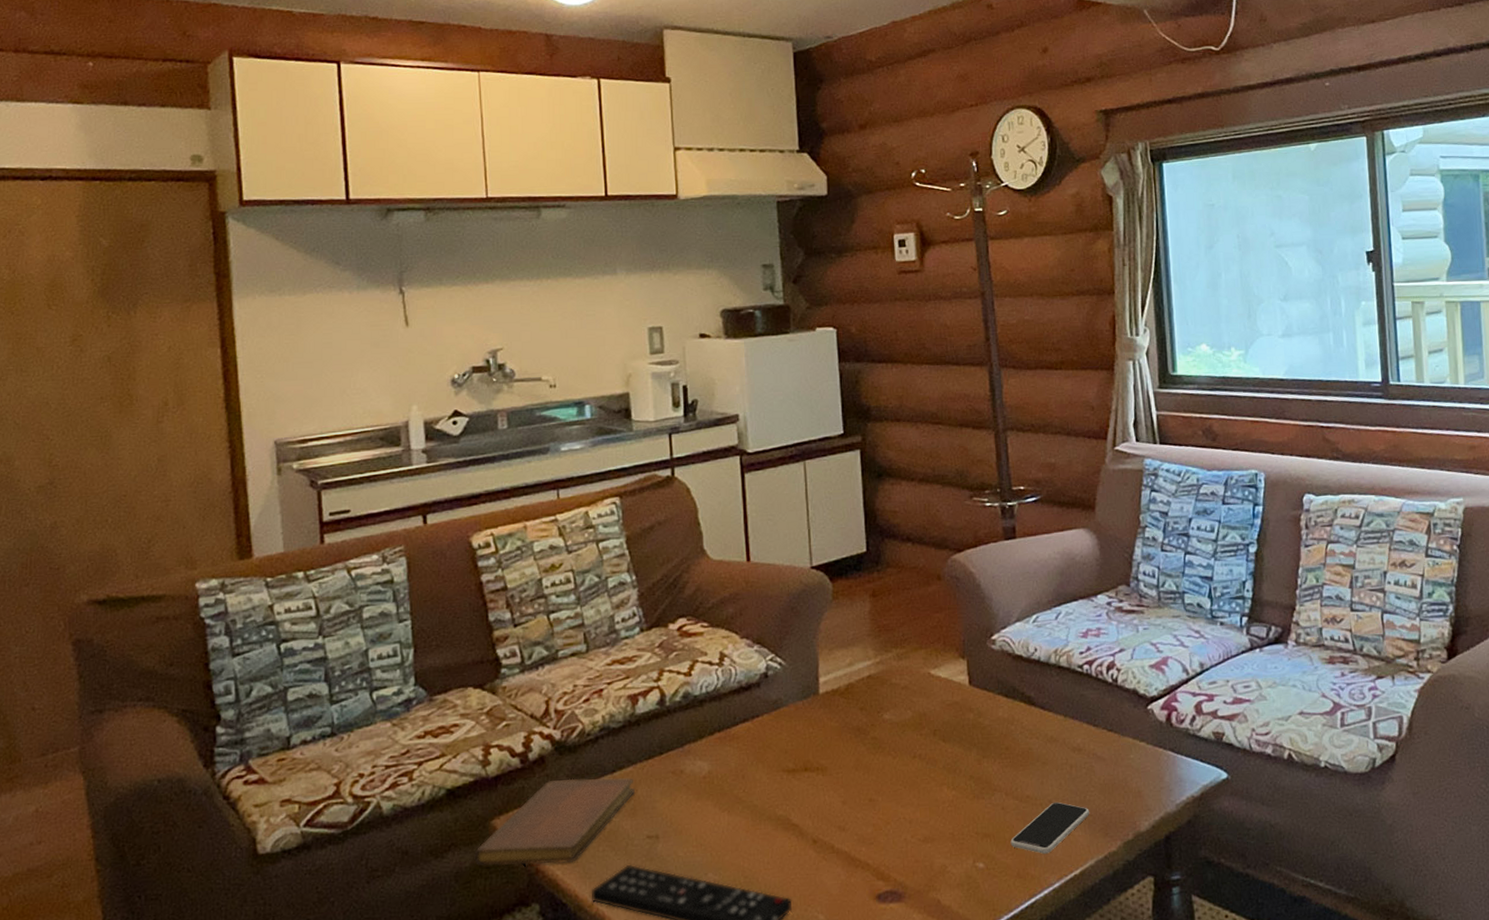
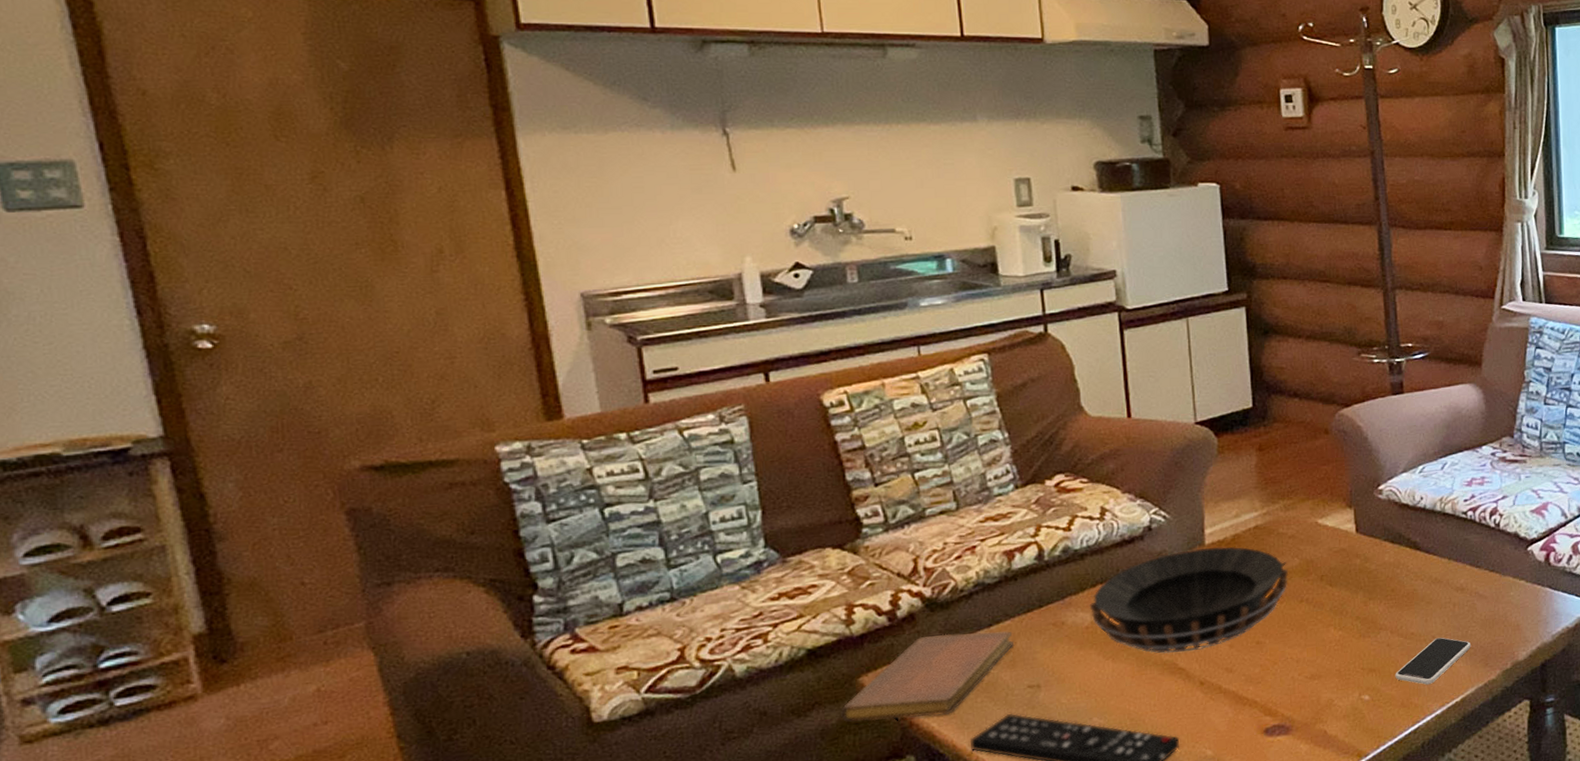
decorative bowl: none [707,696,902,809] -> present [1089,546,1289,654]

